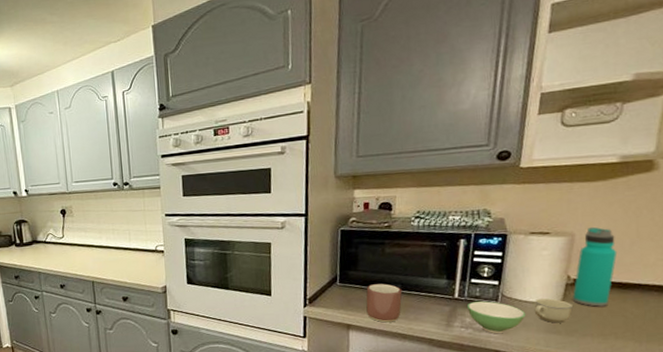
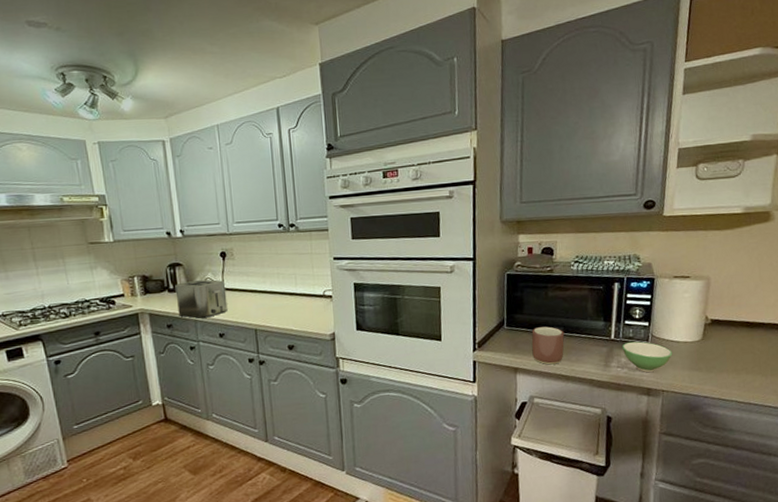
toaster: none [21,235,68,271] -> present [175,279,228,319]
cup: present [534,298,574,323] -> none [679,337,712,361]
water bottle: present [573,226,618,307] -> none [710,271,745,345]

